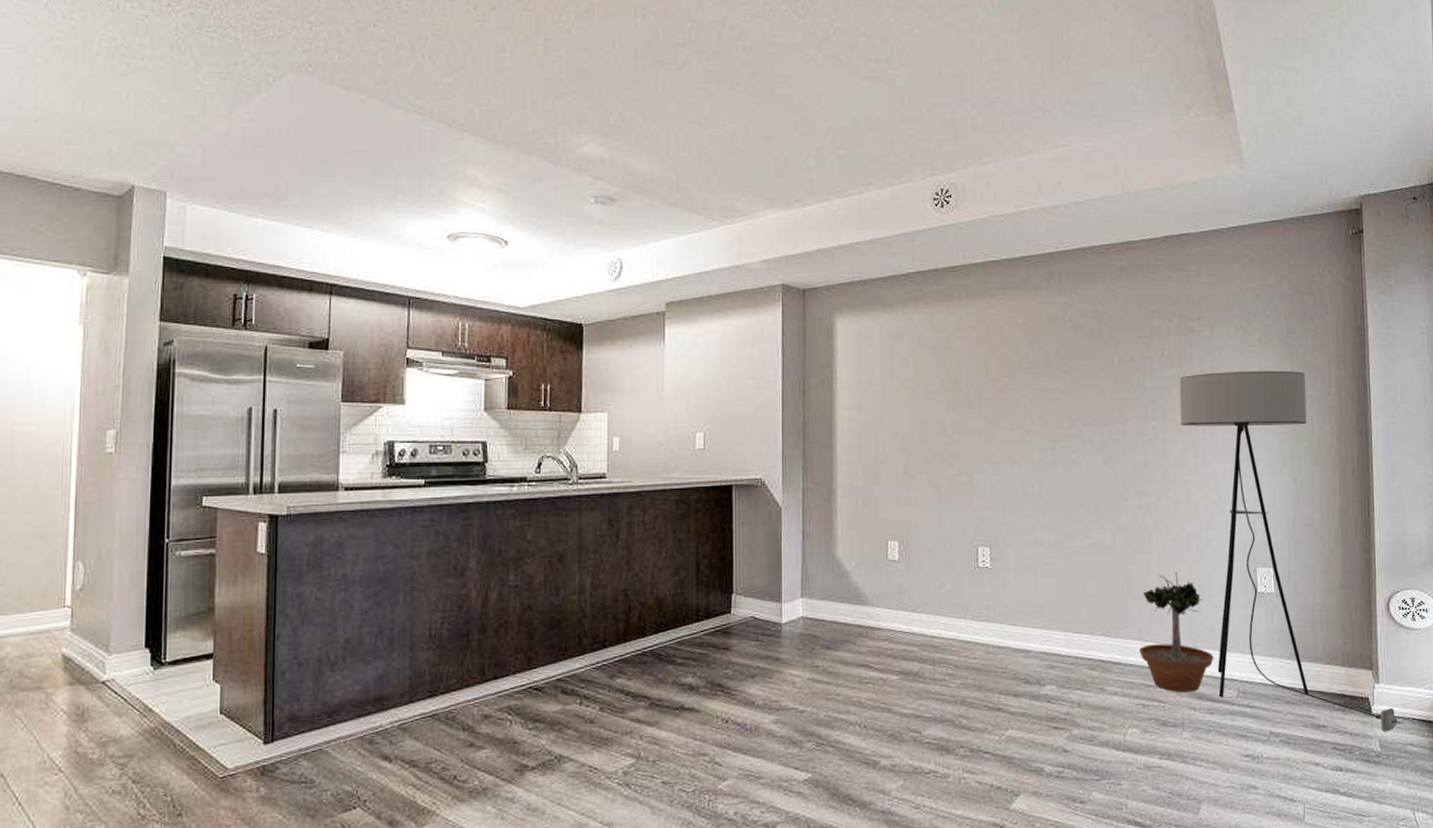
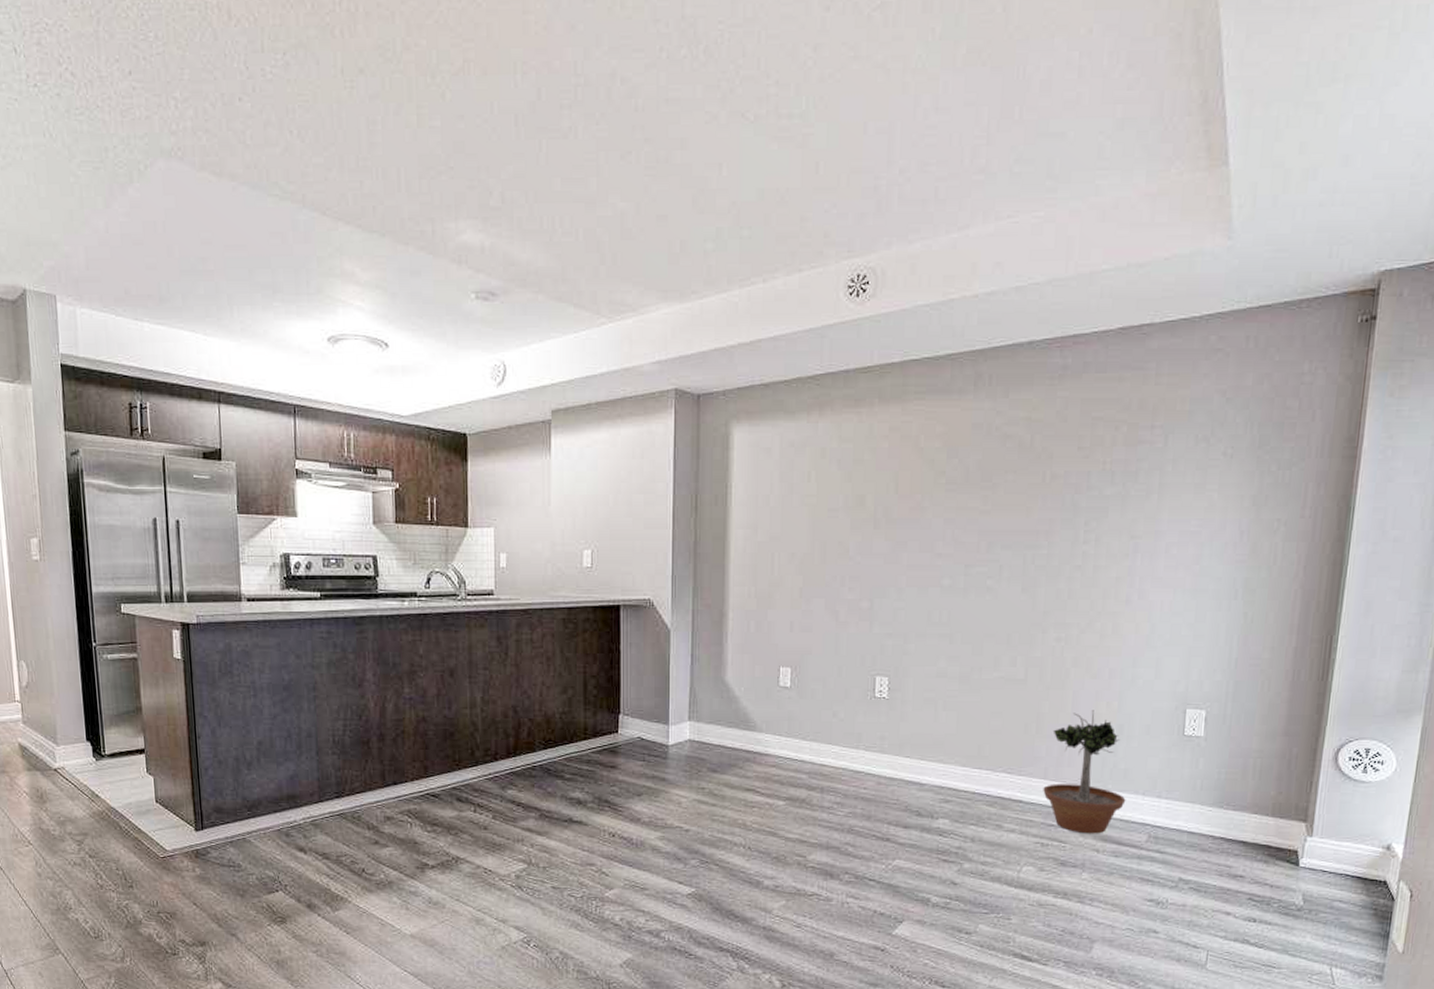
floor lamp: present [1179,370,1404,732] -> none [1116,489,1335,887]

